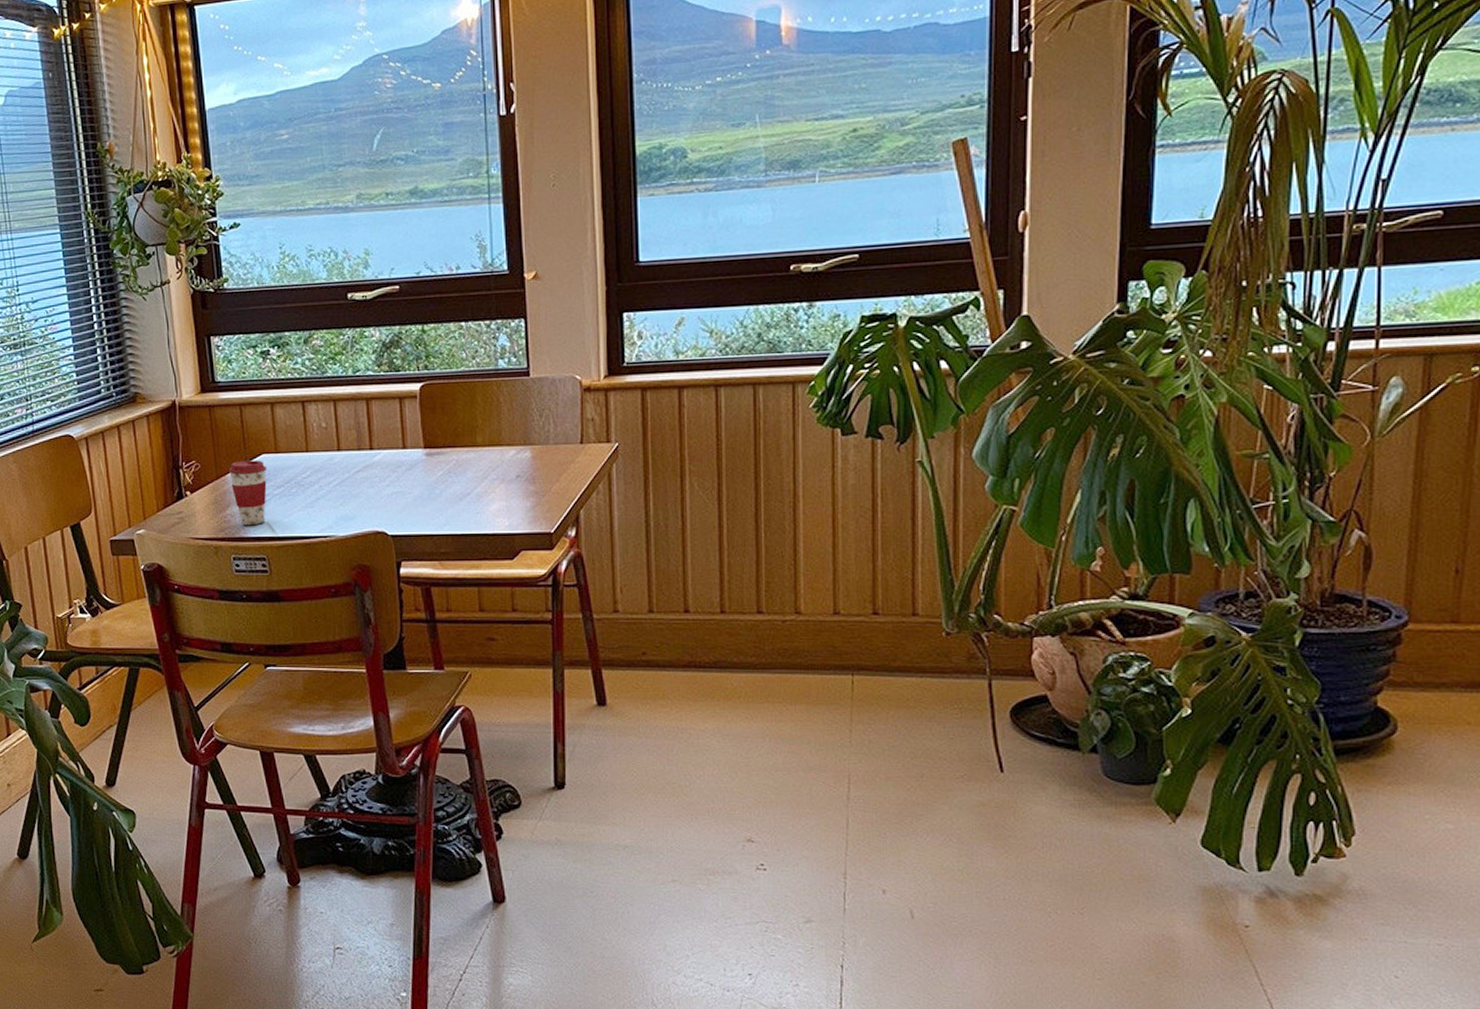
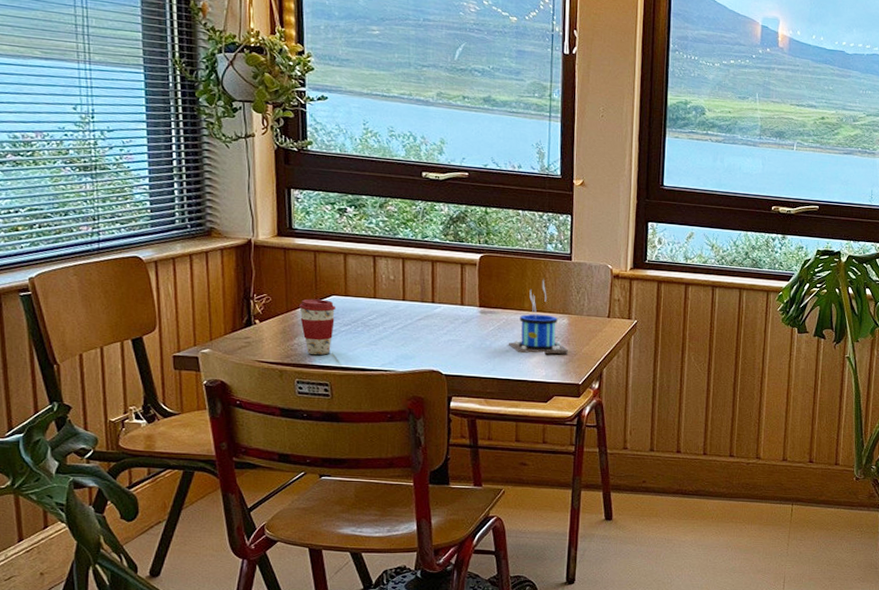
mug: none [461,404,535,500] -> present [508,279,569,354]

